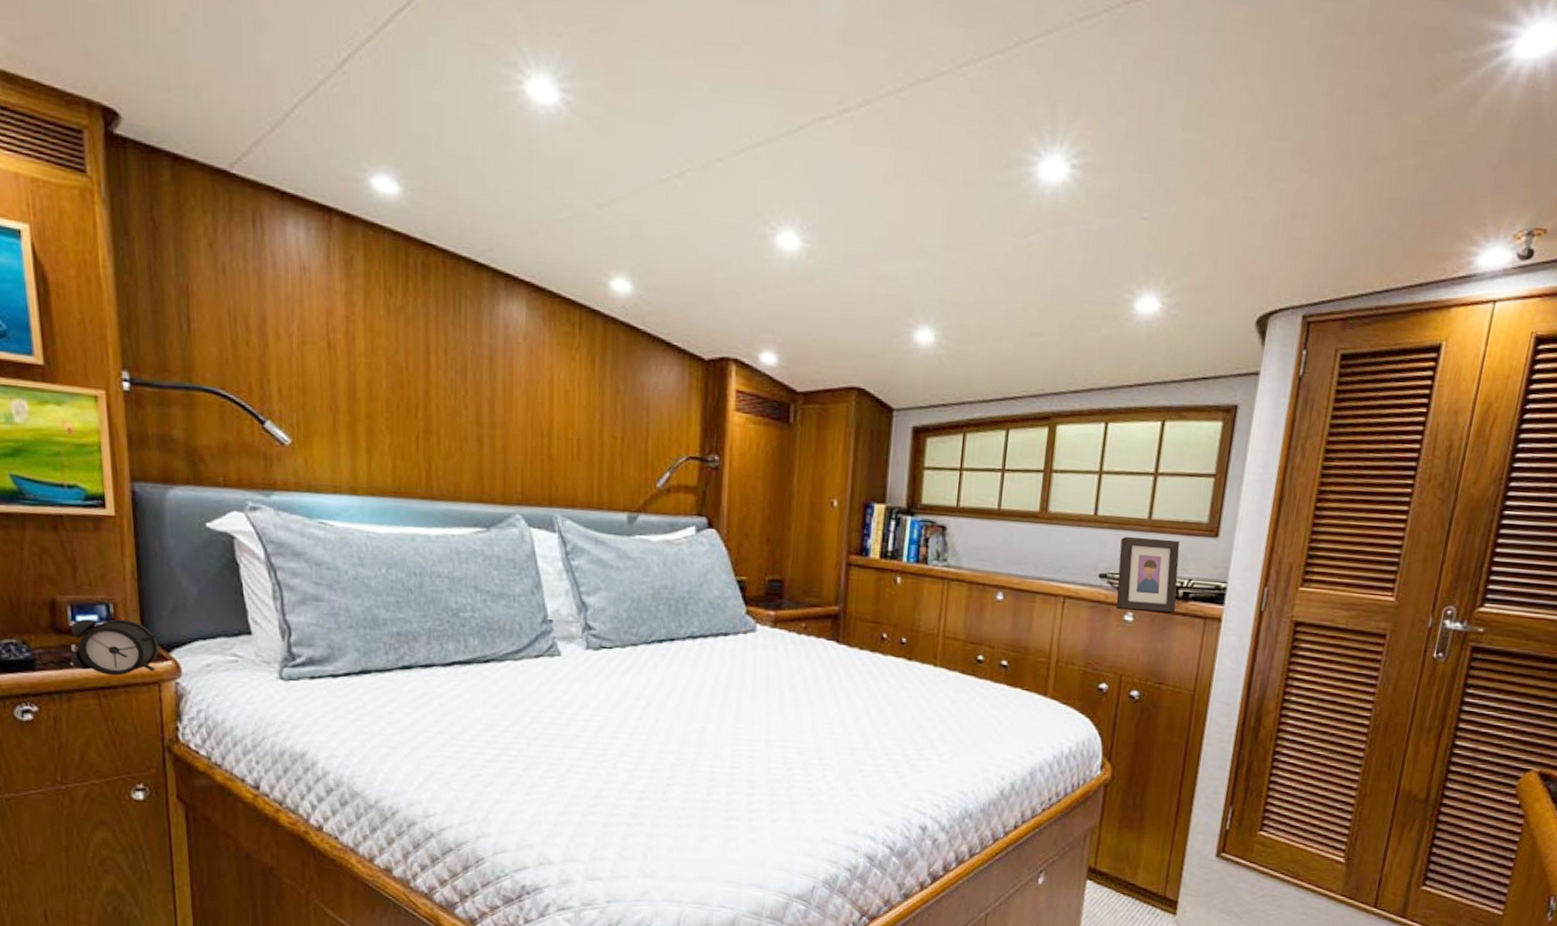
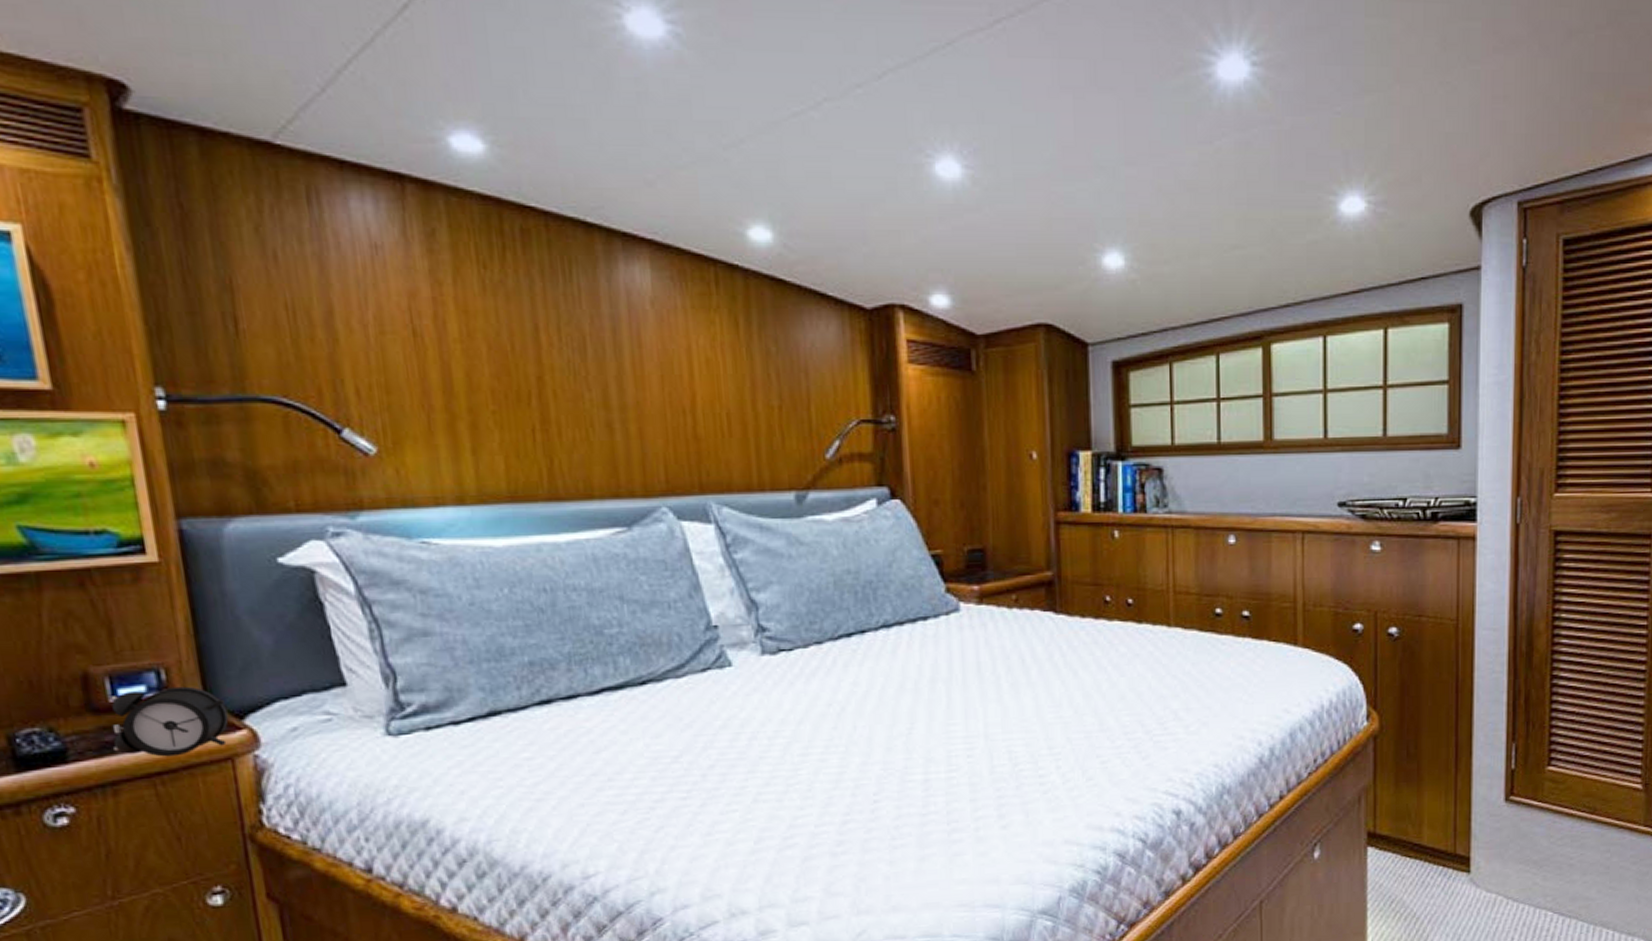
picture frame: present [1116,536,1180,614] -> none [1356,456,1425,540]

